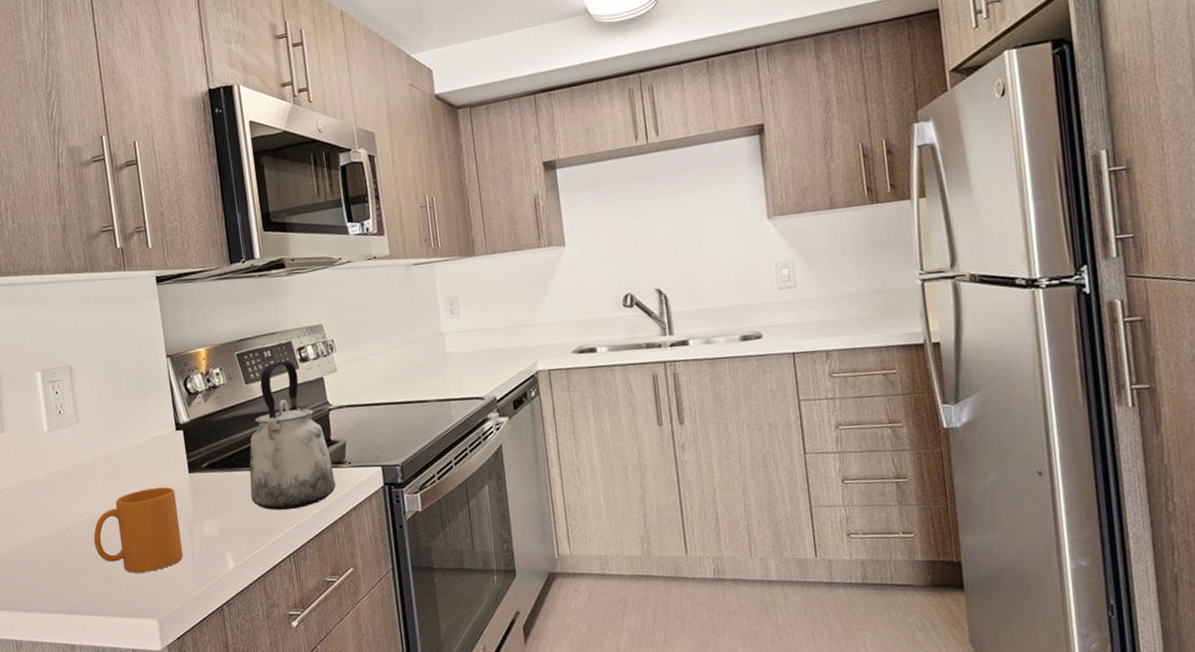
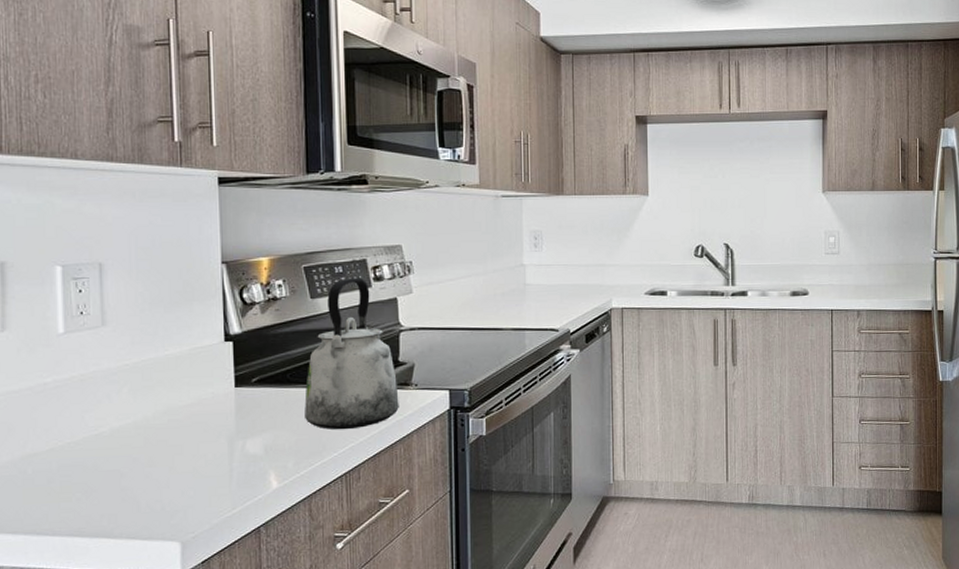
mug: present [93,487,183,573] -> none [109,401,219,492]

